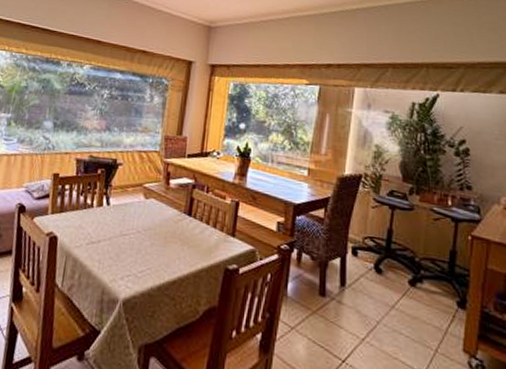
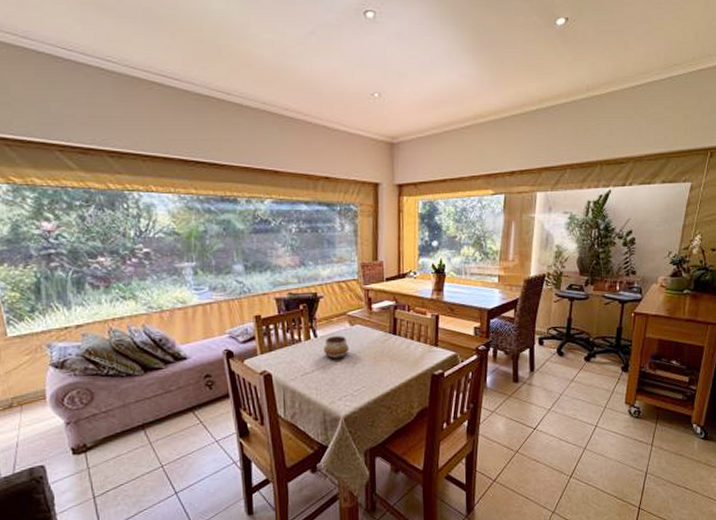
decorative bowl: none [113,206,141,233] -> present [323,336,349,359]

